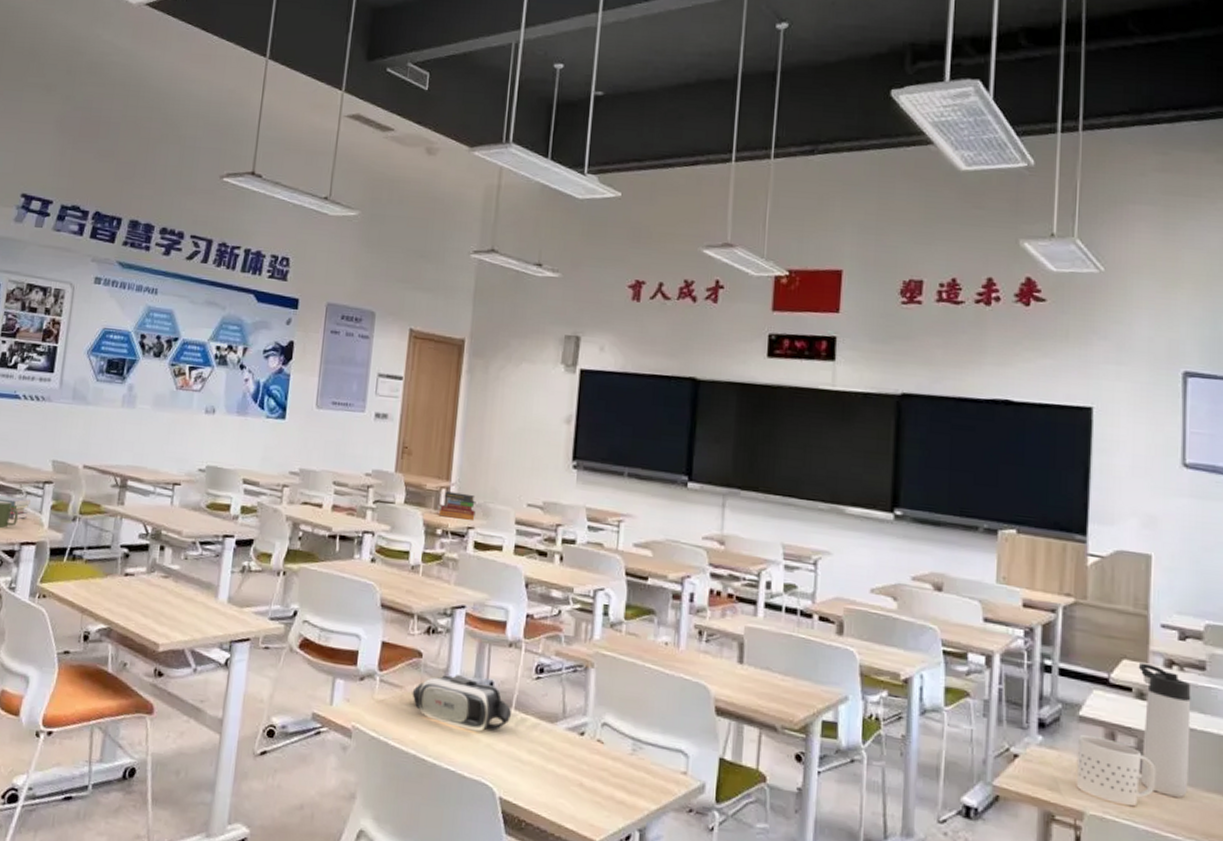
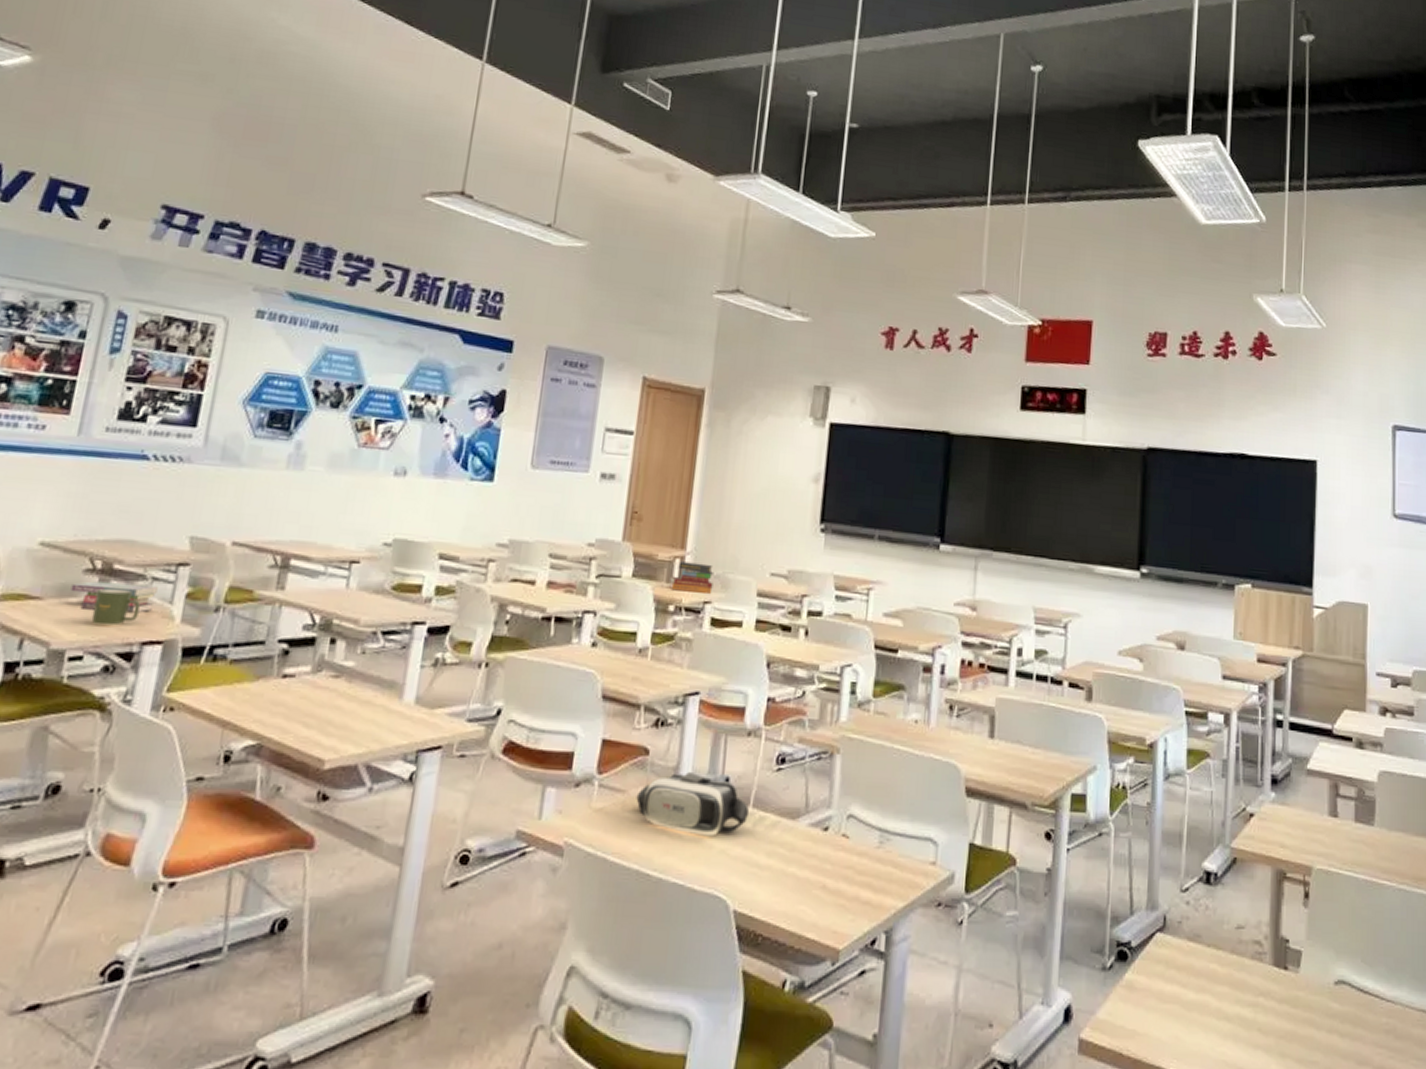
mug: present [1076,734,1155,807] -> none [1304,787,1372,857]
thermos bottle: present [1138,662,1191,799] -> none [1357,712,1402,845]

